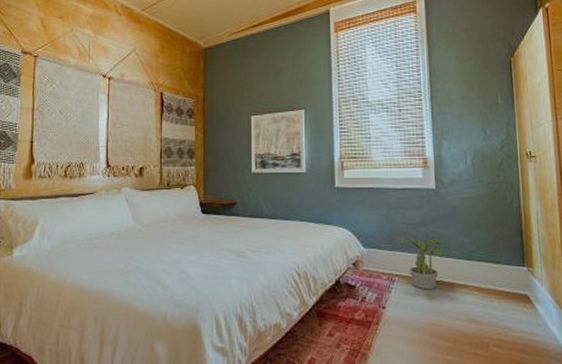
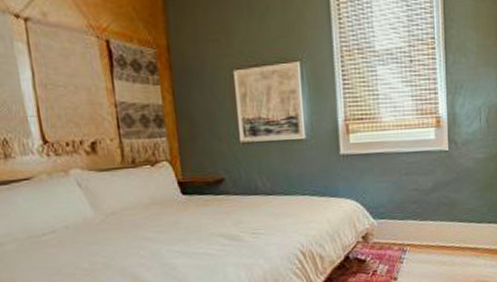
potted plant: present [397,235,451,290] -> none [408,203,463,257]

